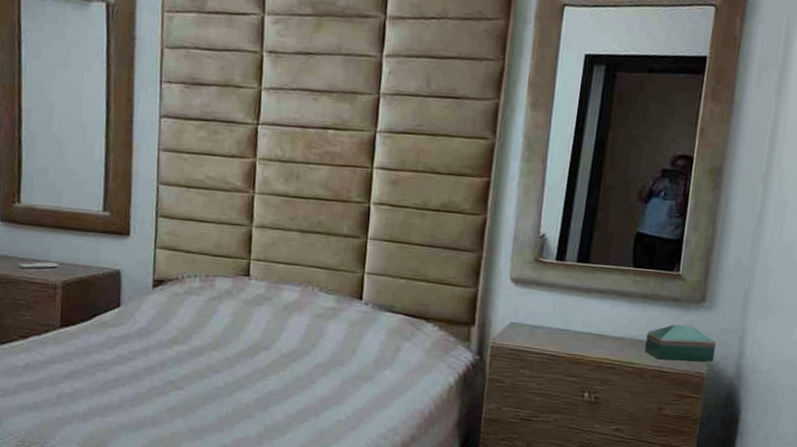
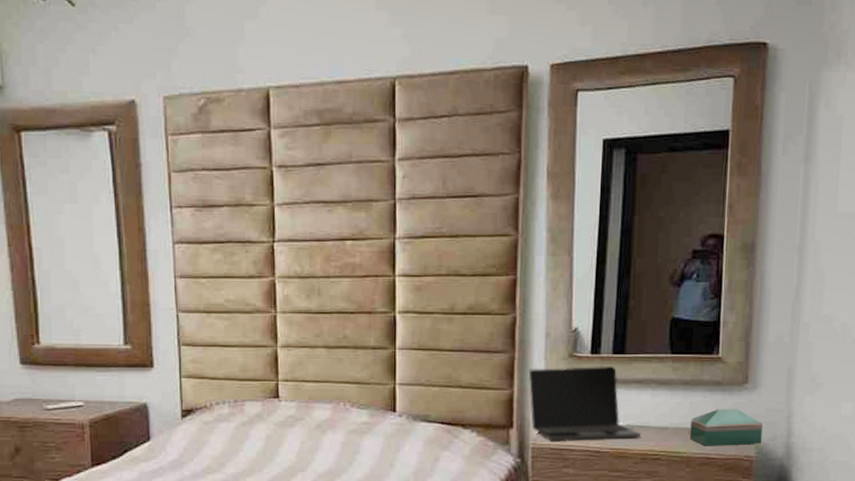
laptop: none [493,269,599,346] -> present [528,366,642,440]

